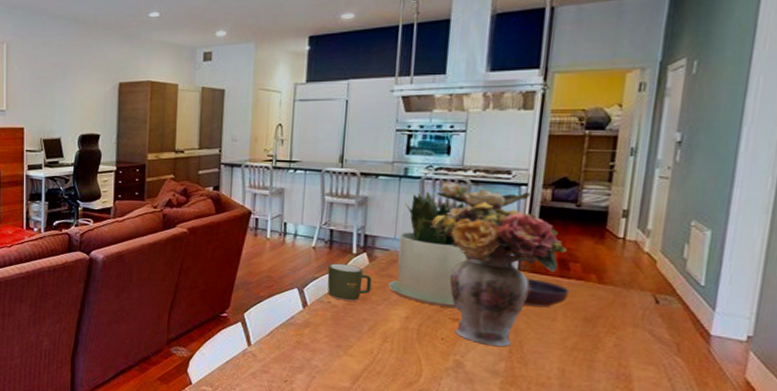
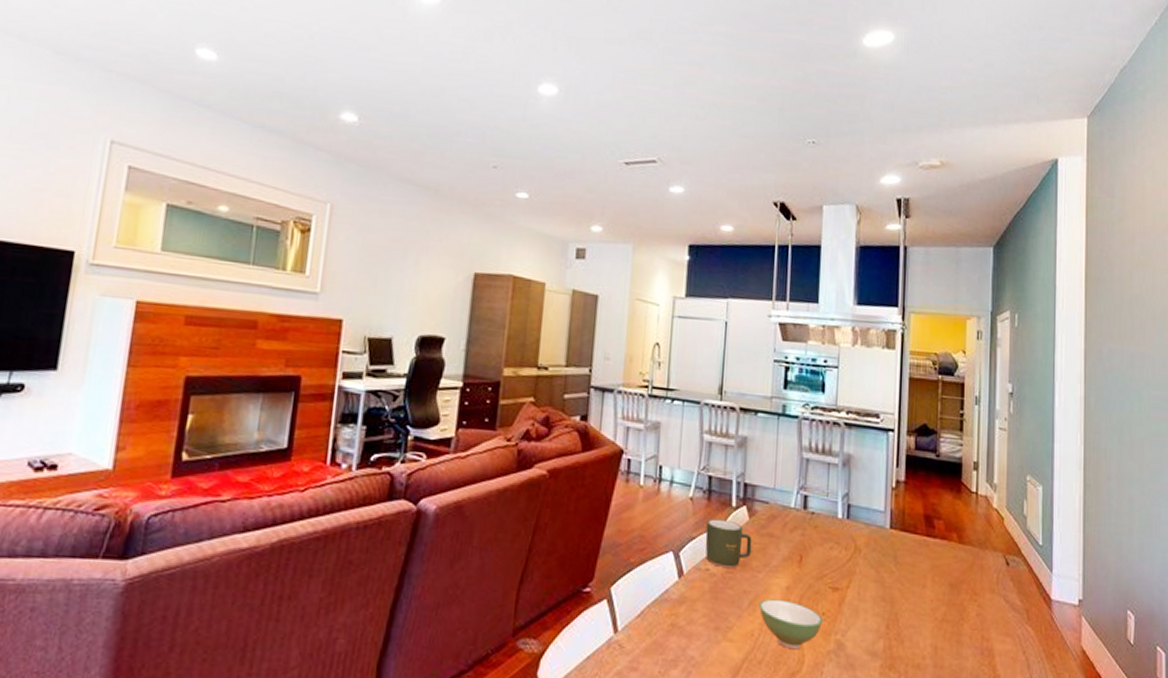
bowl: none [378,325,443,366] -> present [759,599,824,650]
planter: present [388,191,468,309] -> none [769,433,844,576]
flower arrangement: present [421,180,567,347] -> none [799,421,931,622]
bowl: present [524,277,570,308] -> none [897,537,936,572]

